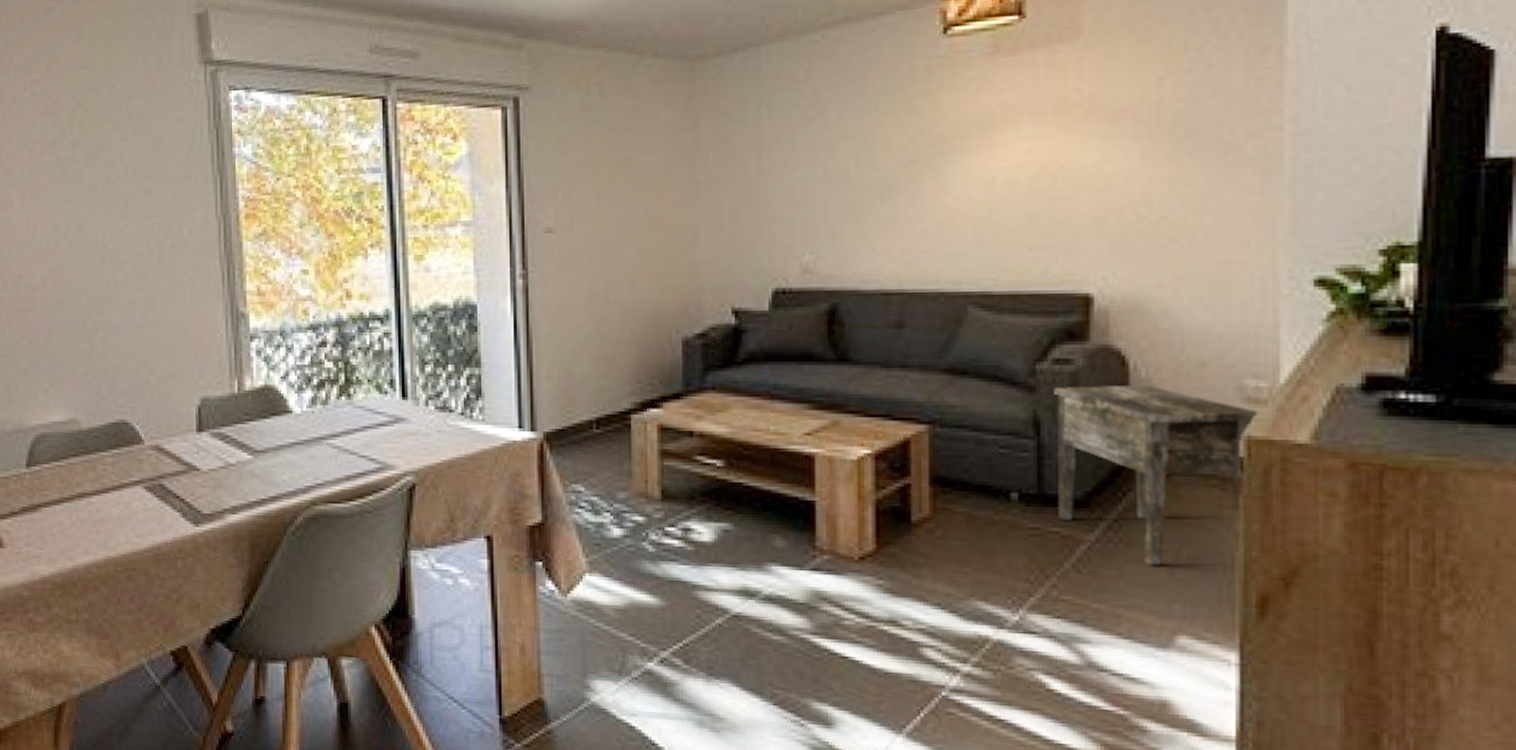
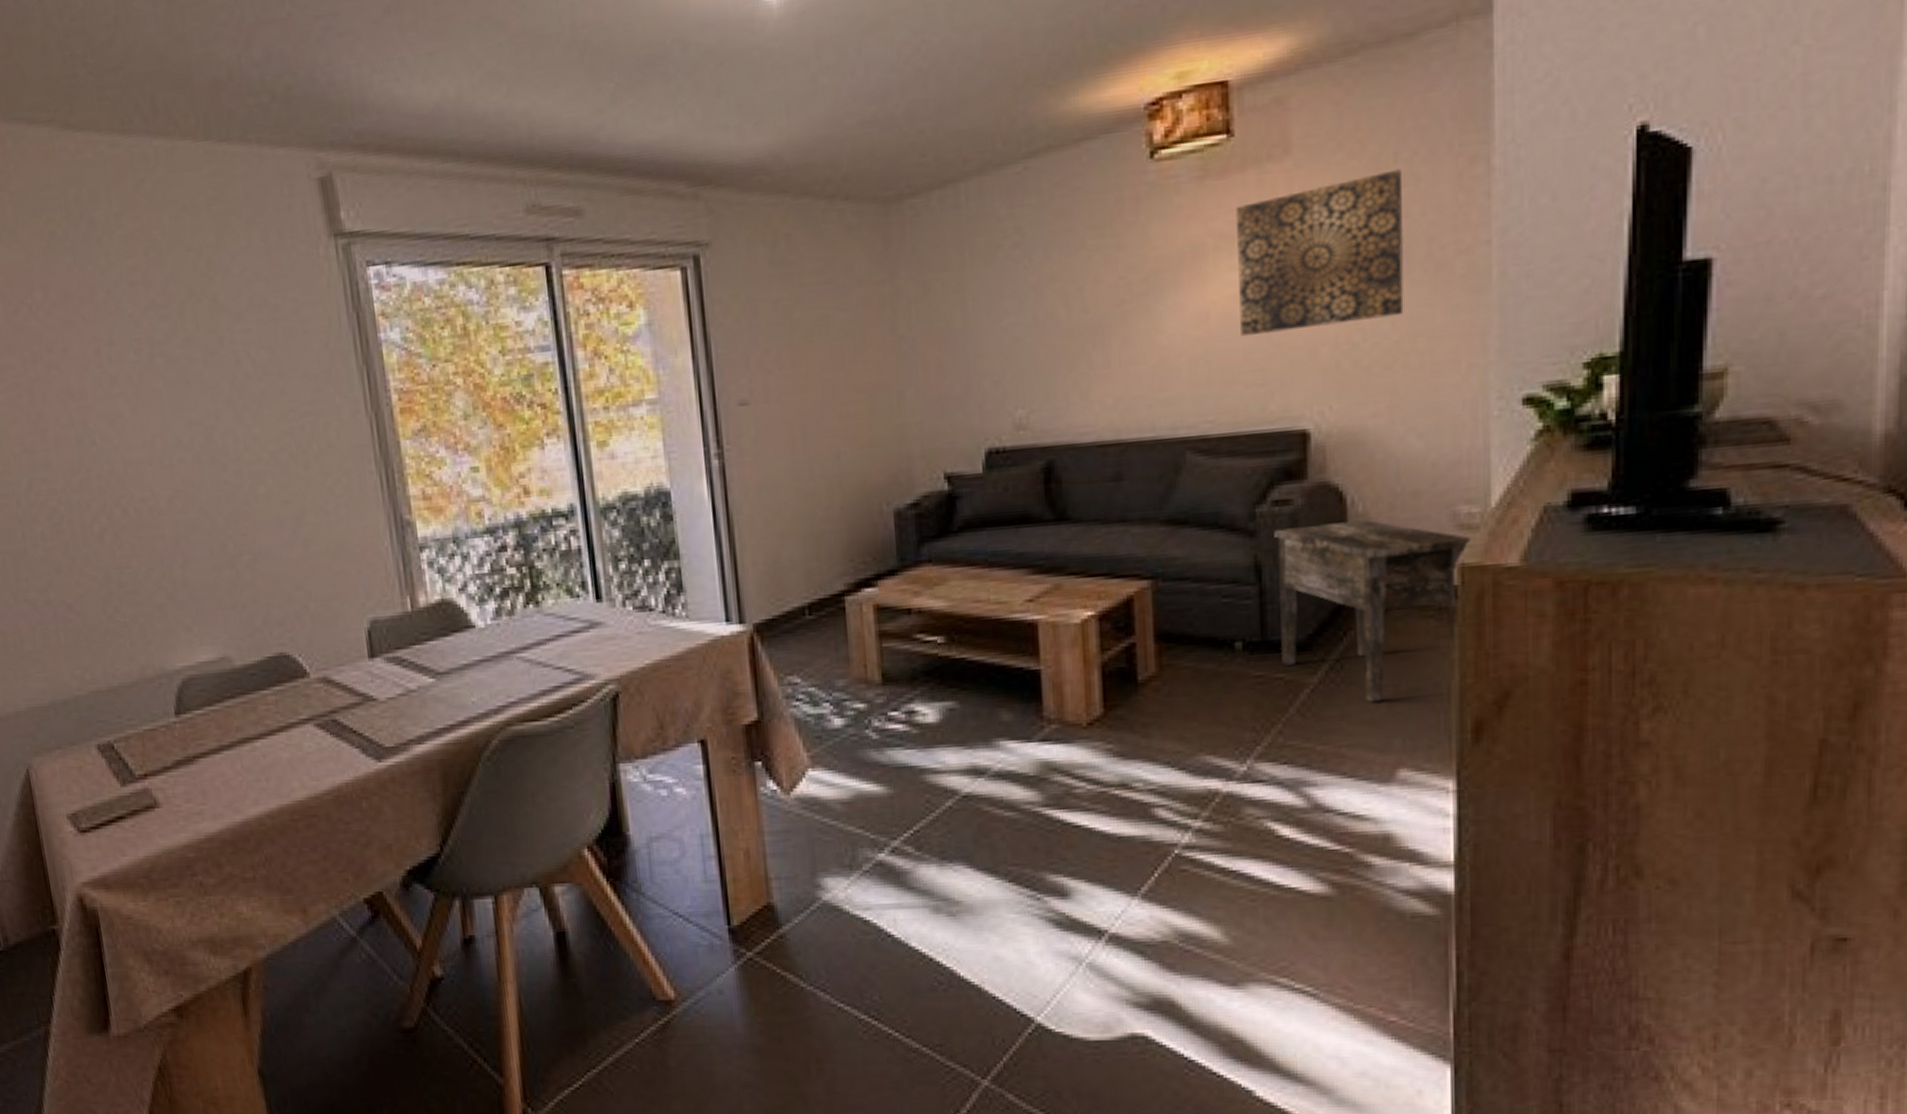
wall art: none [1024,55,1194,202] -> present [1235,169,1404,337]

